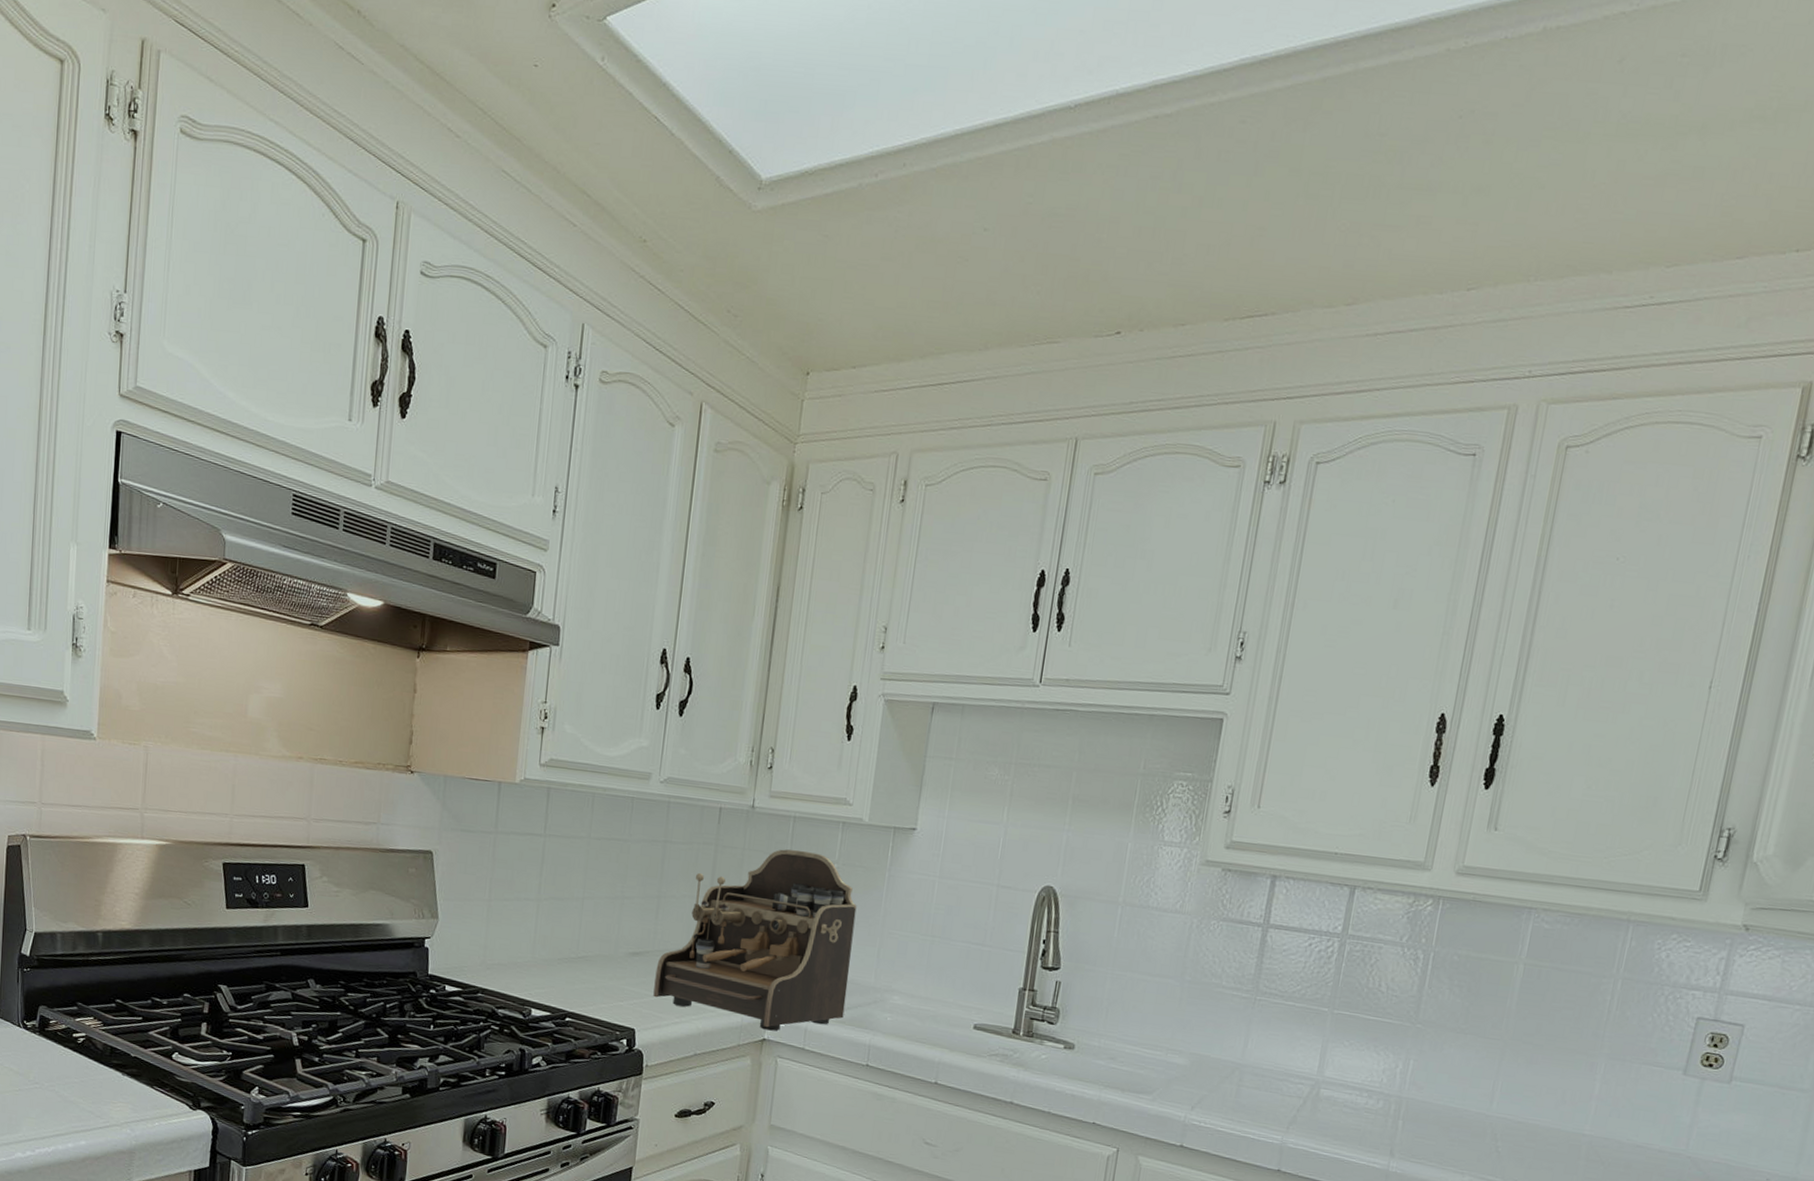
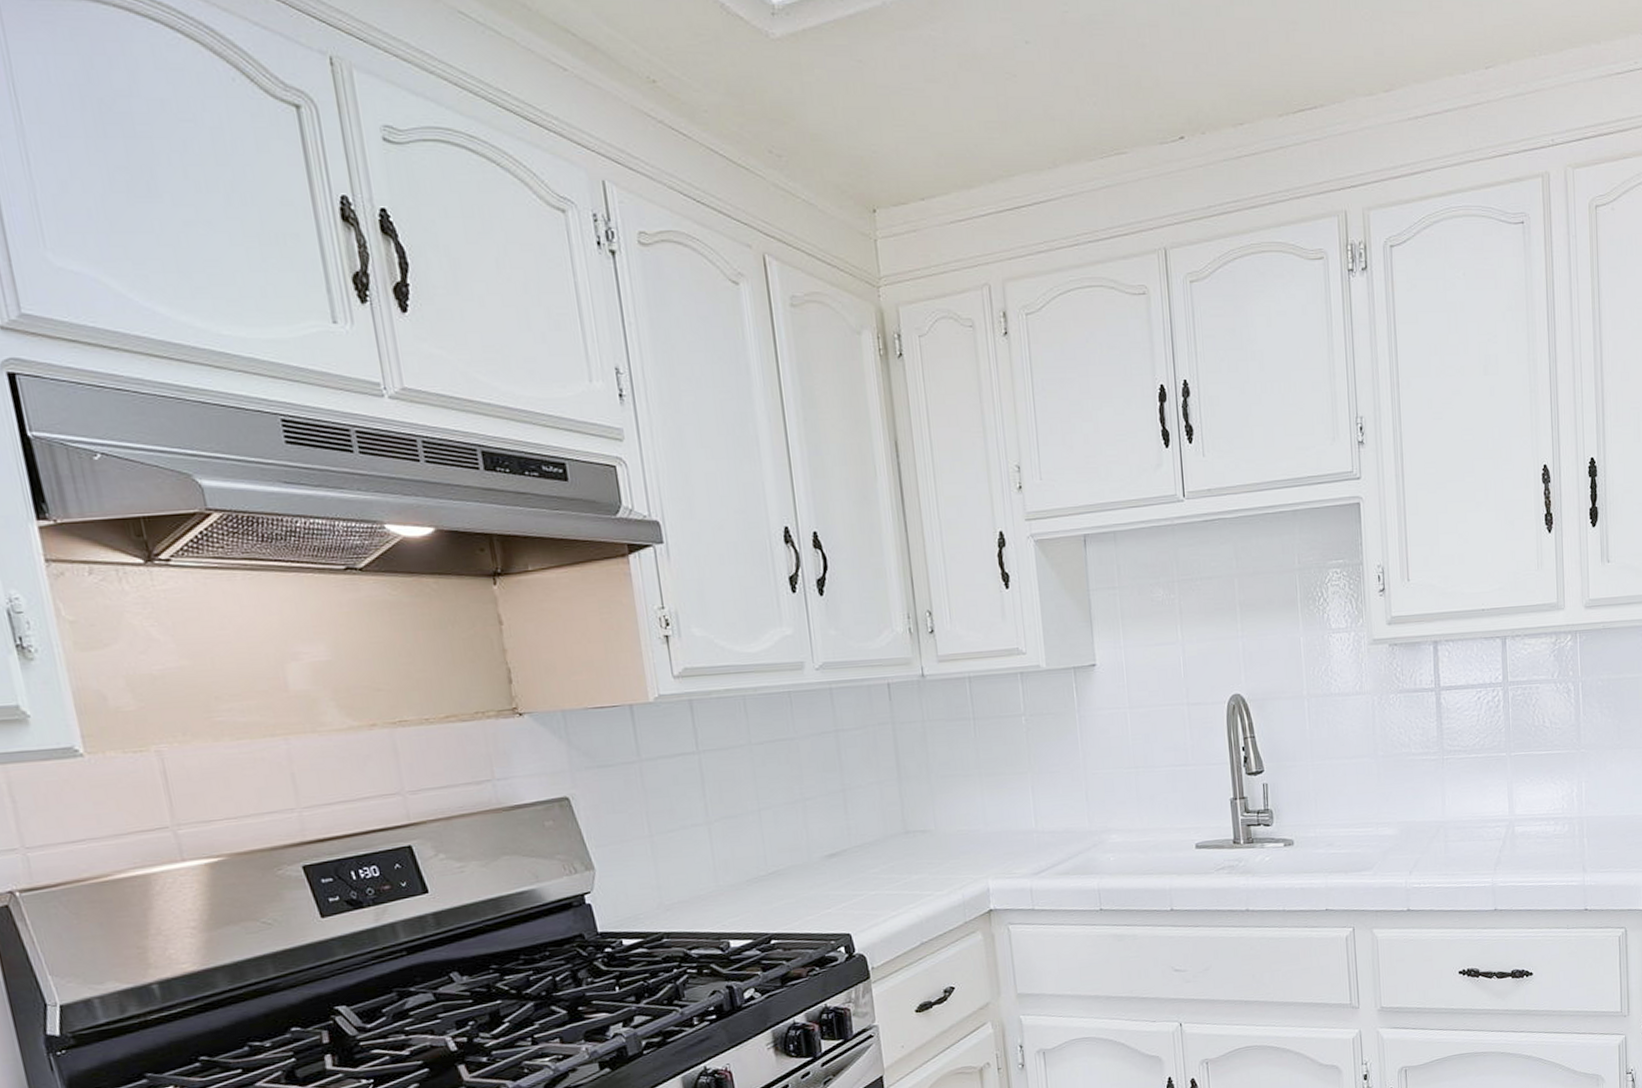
spice rack: present [653,849,857,1031] -> none [858,709,1066,901]

